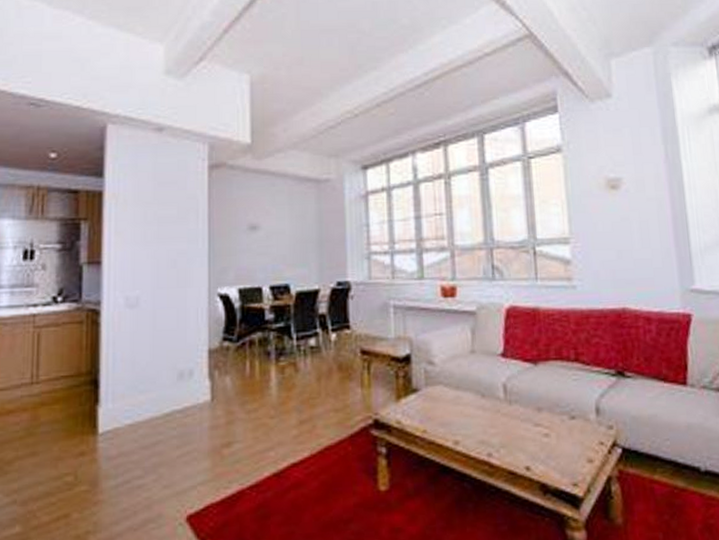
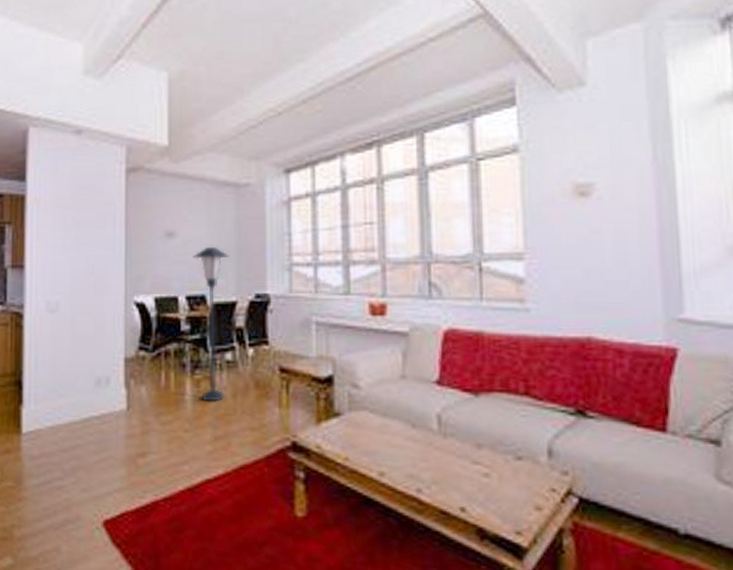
floor lamp: none [276,238,312,387] -> present [193,246,230,402]

